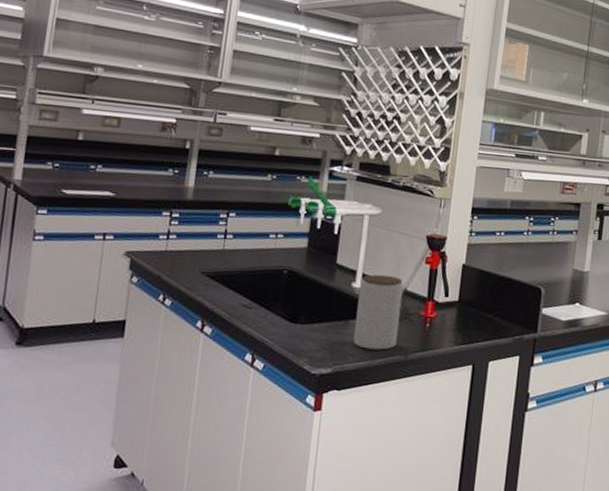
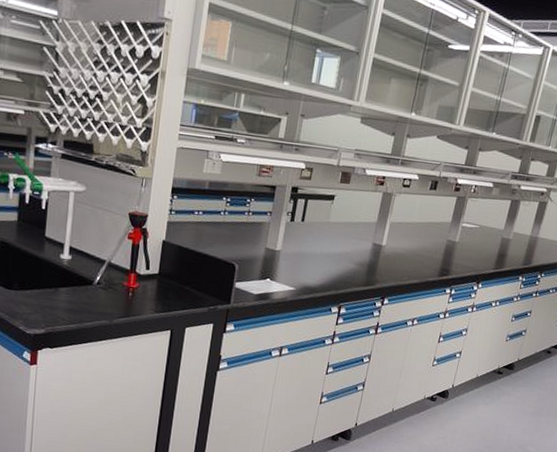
jar: present [353,274,404,350] -> none [63,247,108,315]

